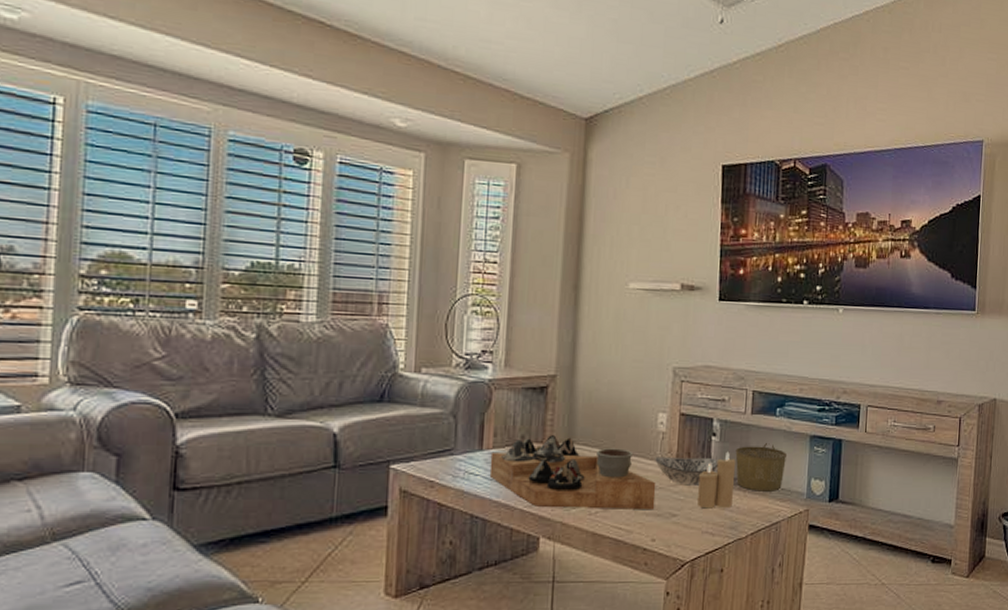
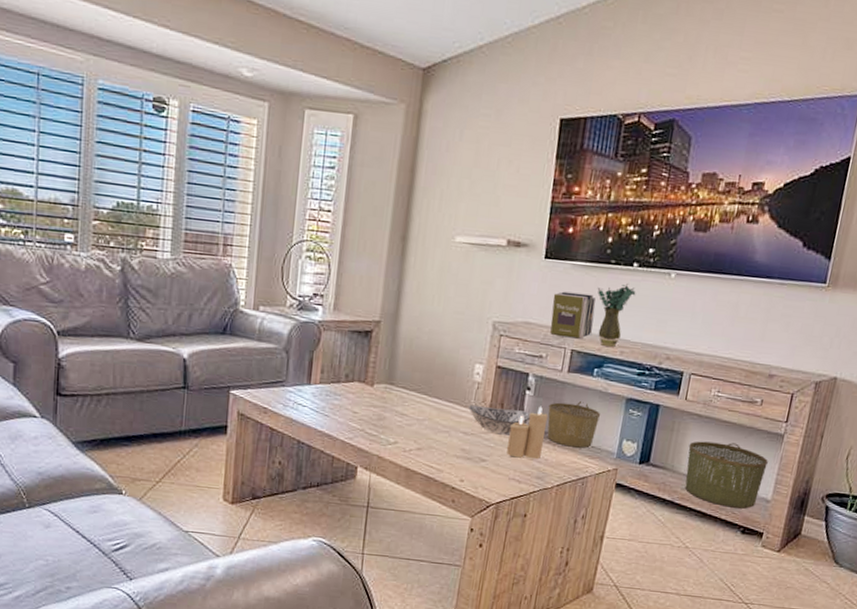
decorative tray: present [489,435,656,511] -> none [315,376,469,454]
books: none [730,332,772,379] -> present [550,291,596,339]
vase: none [772,321,809,385] -> present [597,284,636,347]
basket: none [873,471,947,537] -> present [684,441,768,509]

